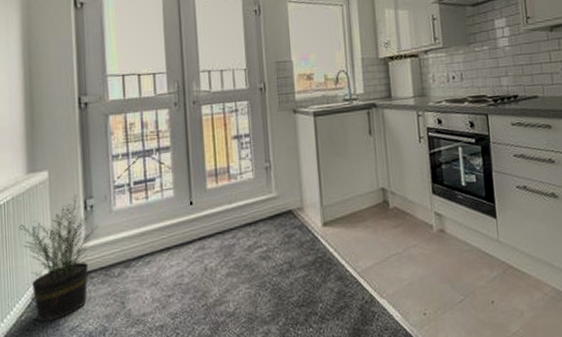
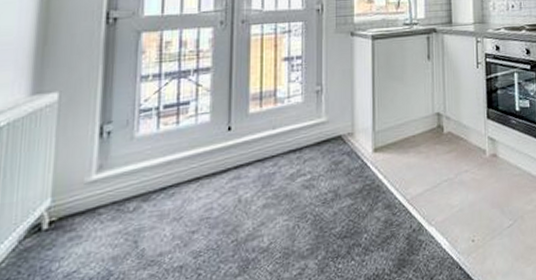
potted plant: present [19,195,99,323] -> none [12,120,115,269]

